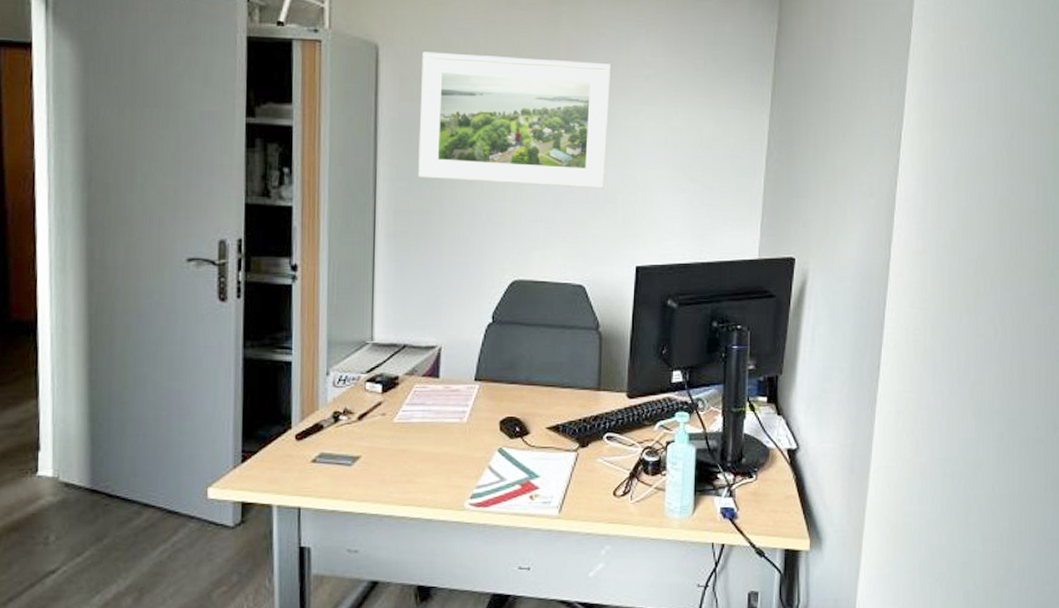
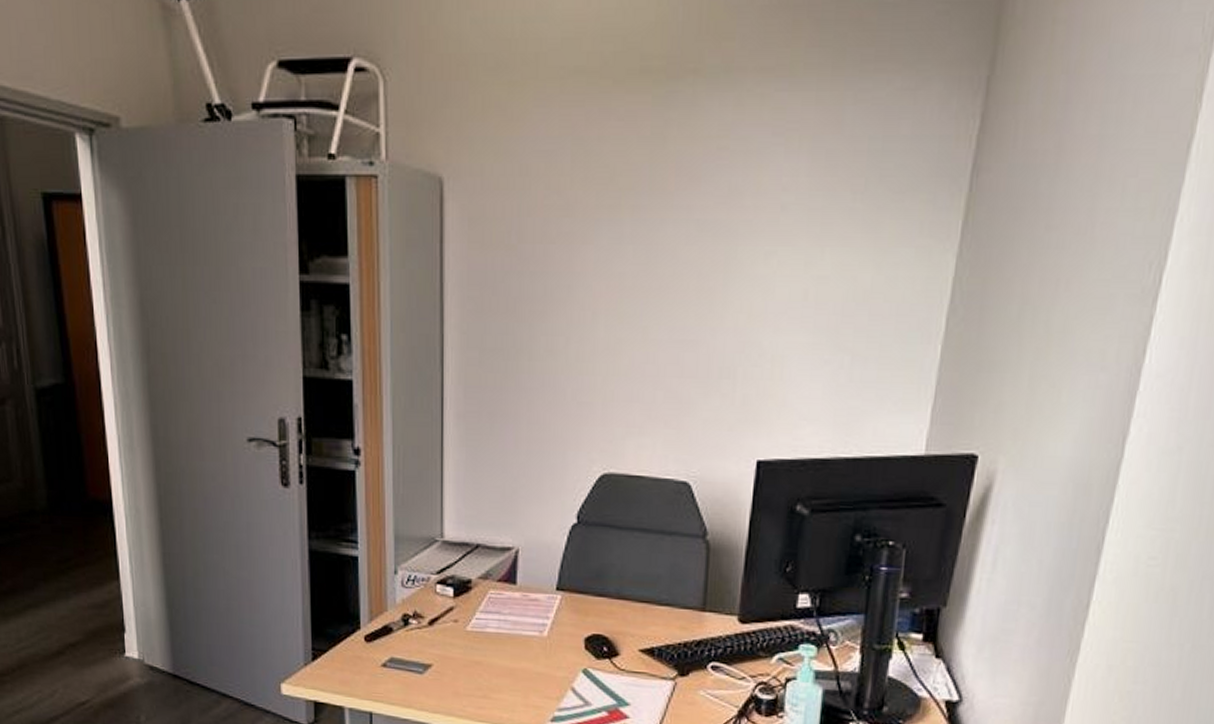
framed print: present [418,51,611,189] -> none [491,184,734,360]

